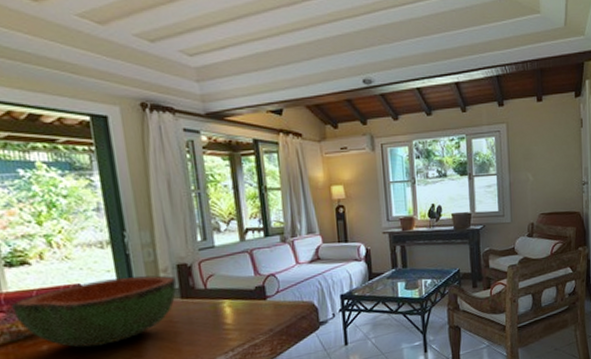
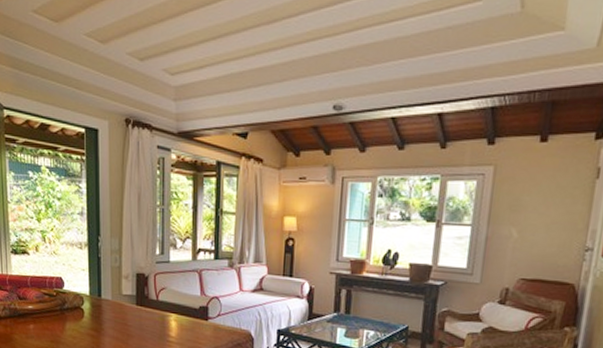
bowl: present [12,275,177,348] -> none [13,277,134,334]

